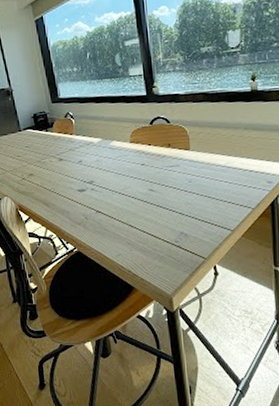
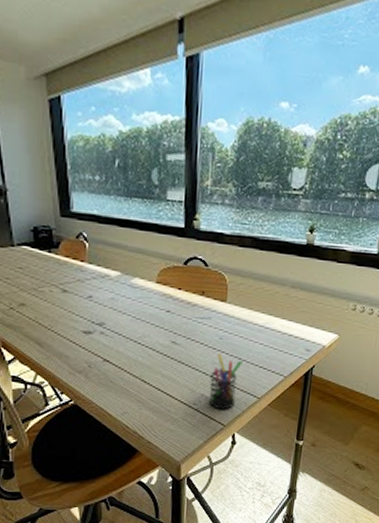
pen holder: none [186,194,212,245] -> present [208,353,243,410]

